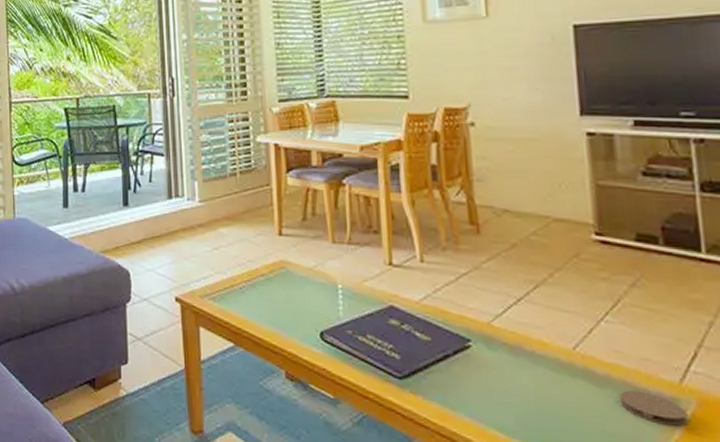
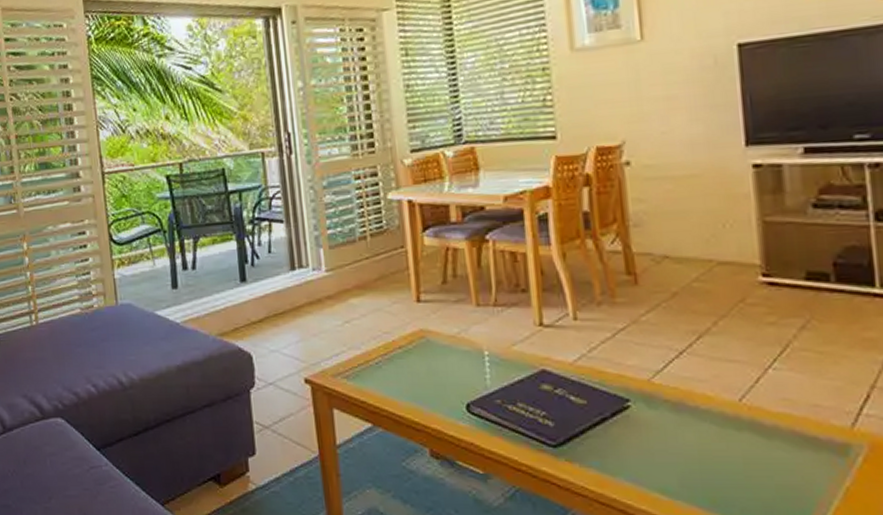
coaster: present [619,390,688,426] -> none [788,439,860,473]

